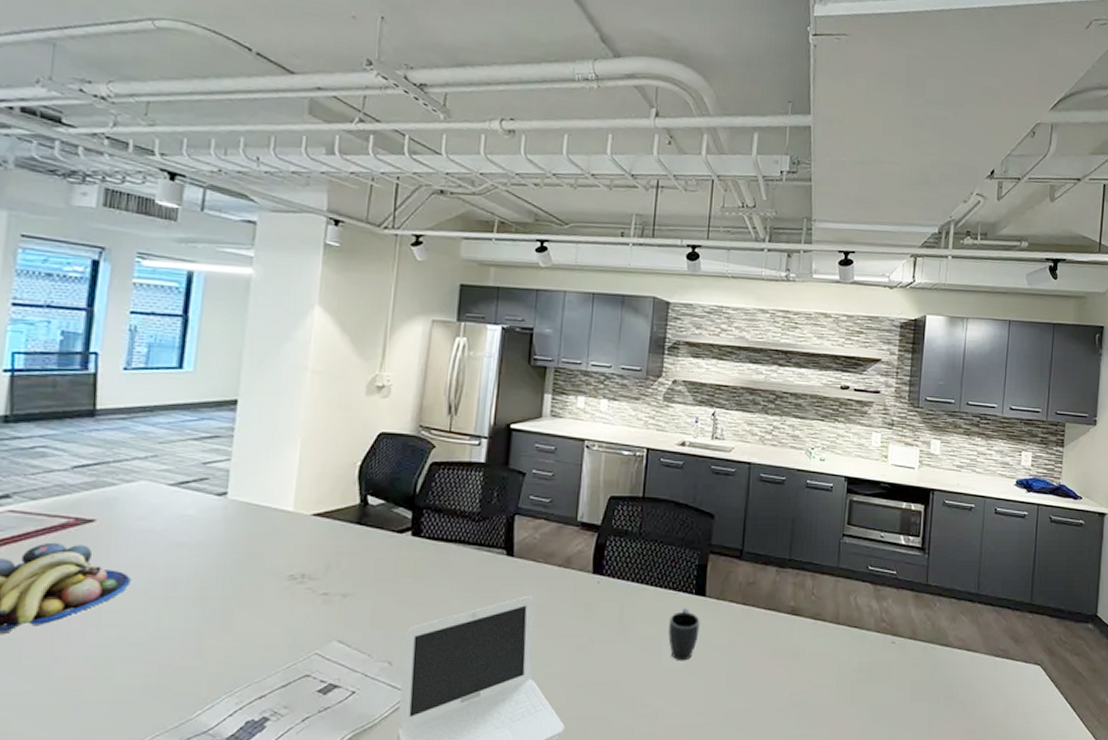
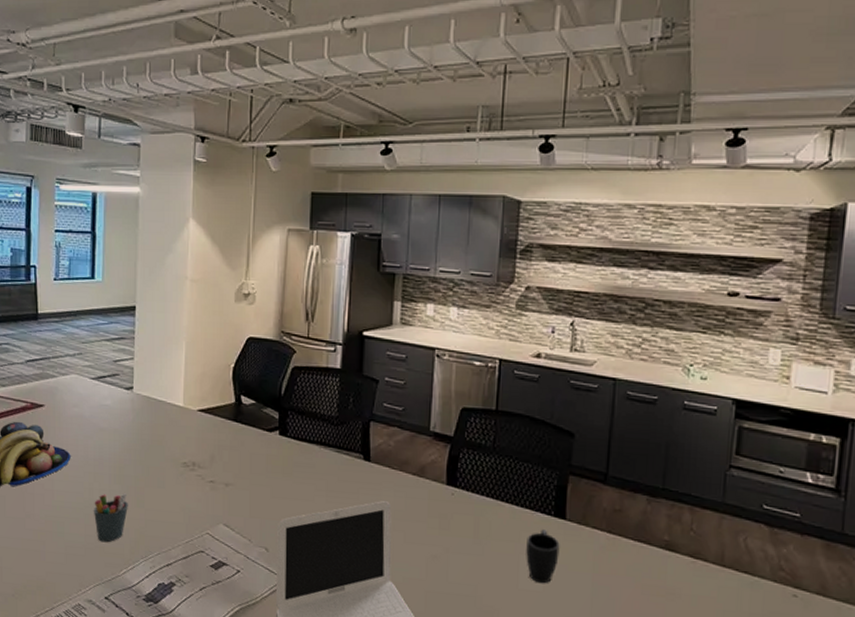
pen holder: none [158,618,212,681] -> present [93,493,129,543]

